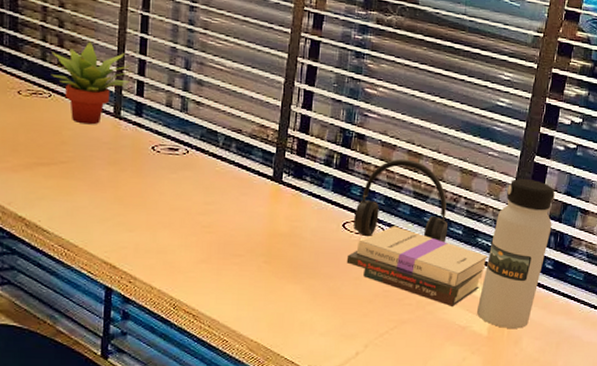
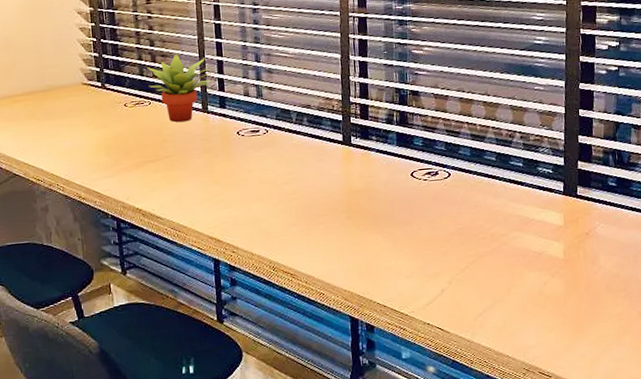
books: present [346,226,488,306] -> none [419,168,551,235]
headphones: present [354,158,449,243] -> none [420,106,509,182]
water bottle: present [477,179,555,329] -> none [549,105,608,249]

